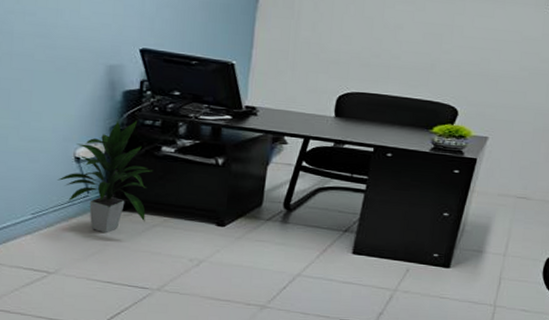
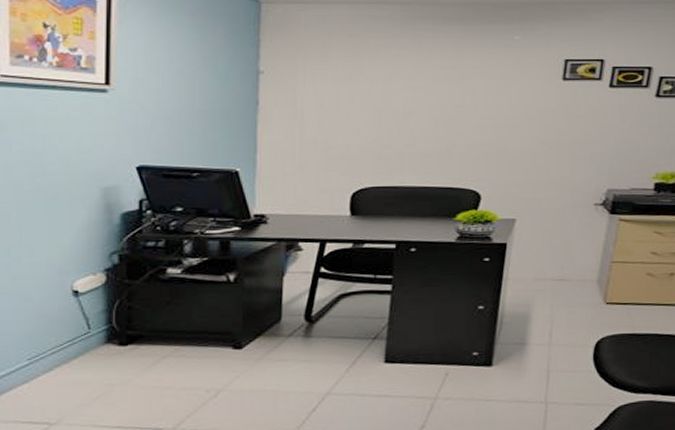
indoor plant: present [57,121,152,234] -> none [55,244,158,372]

